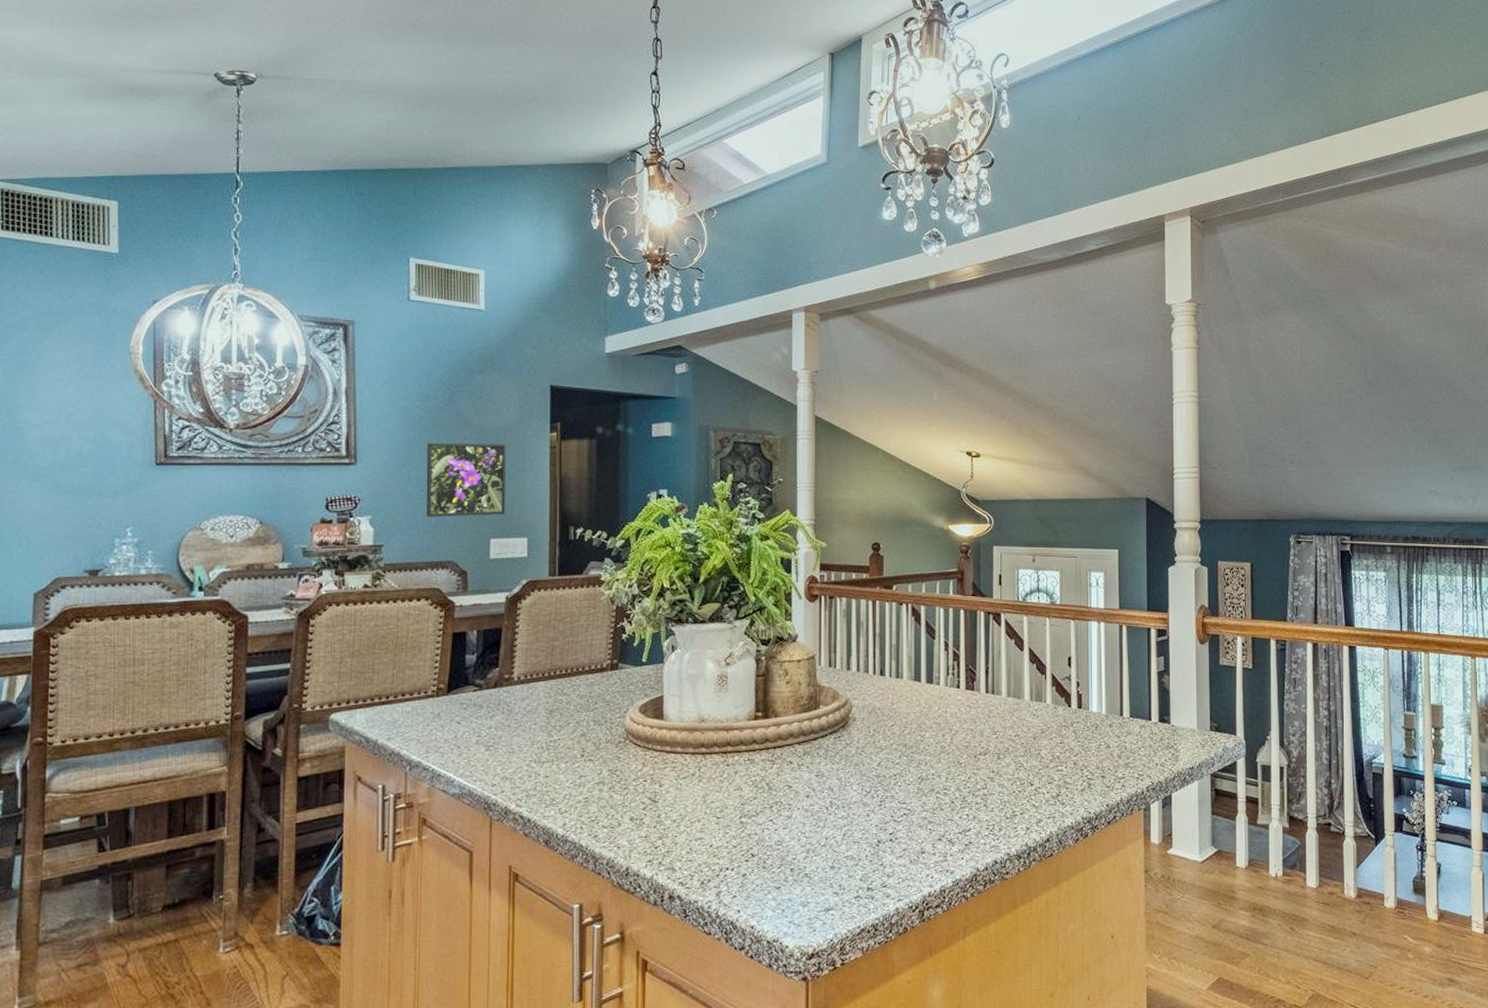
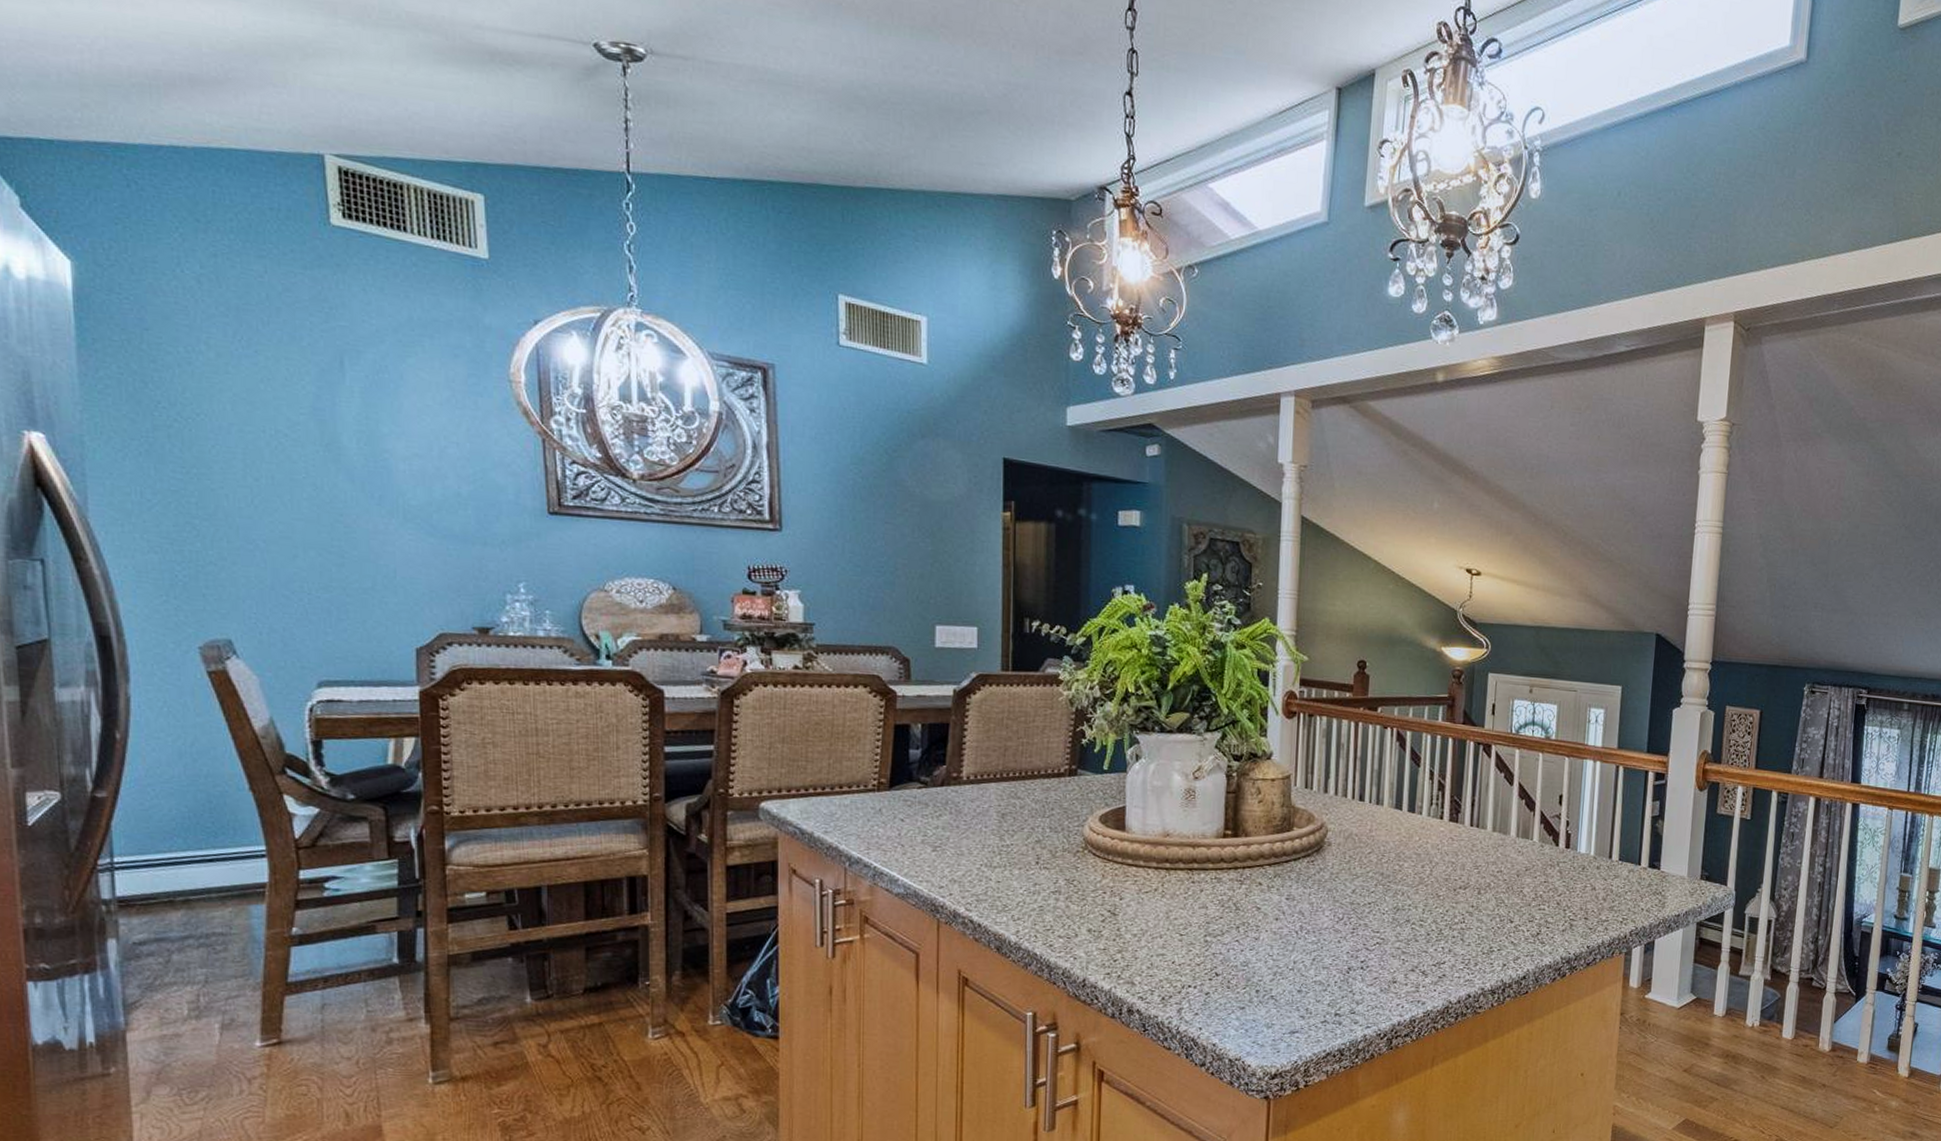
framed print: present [426,442,506,517] -> none [862,512,953,600]

